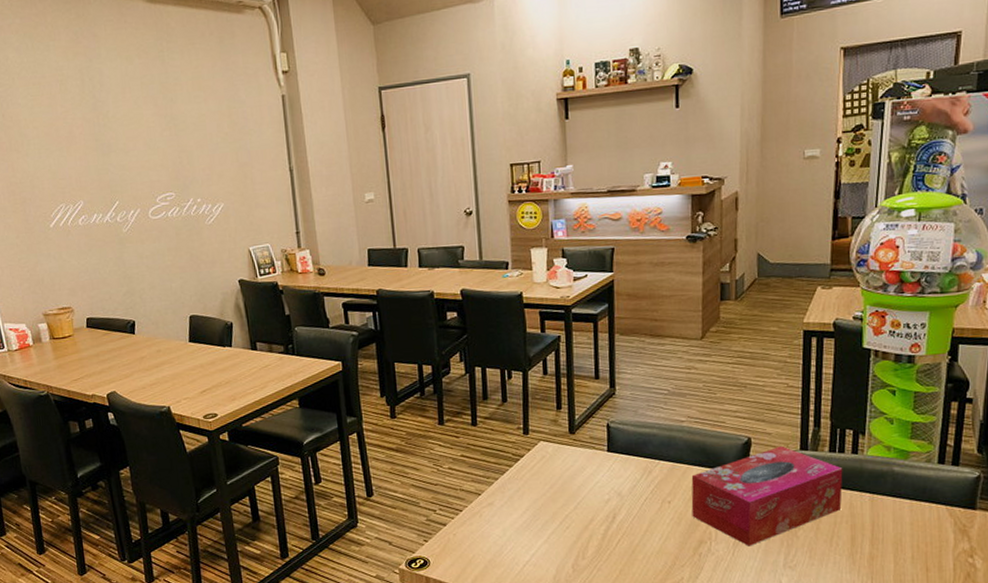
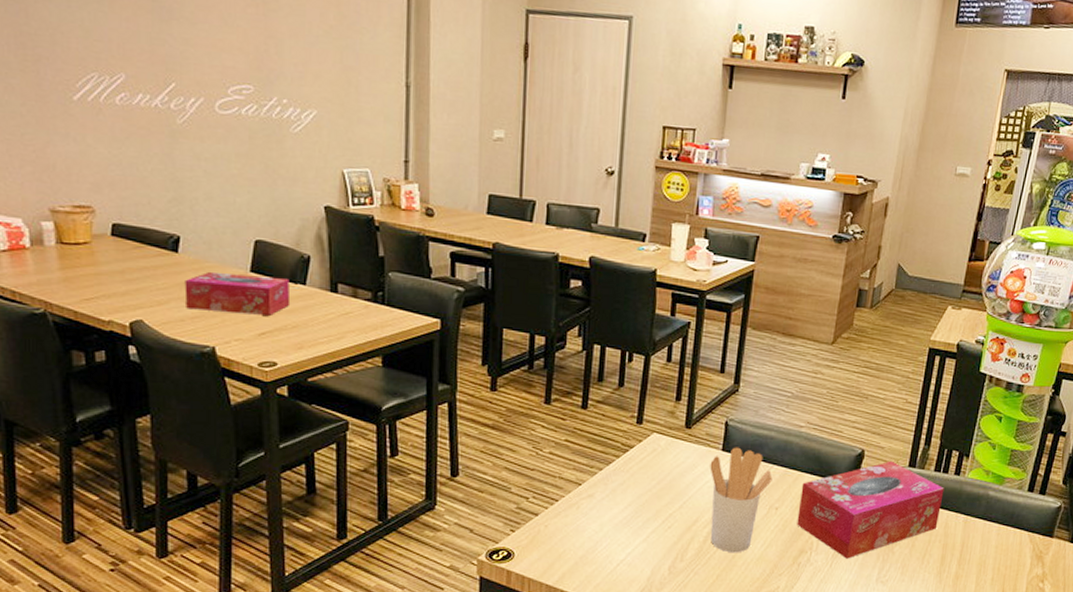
tissue box: none [142,343,222,379] -> present [184,271,291,316]
utensil holder: none [598,447,661,548] -> present [710,447,773,553]

